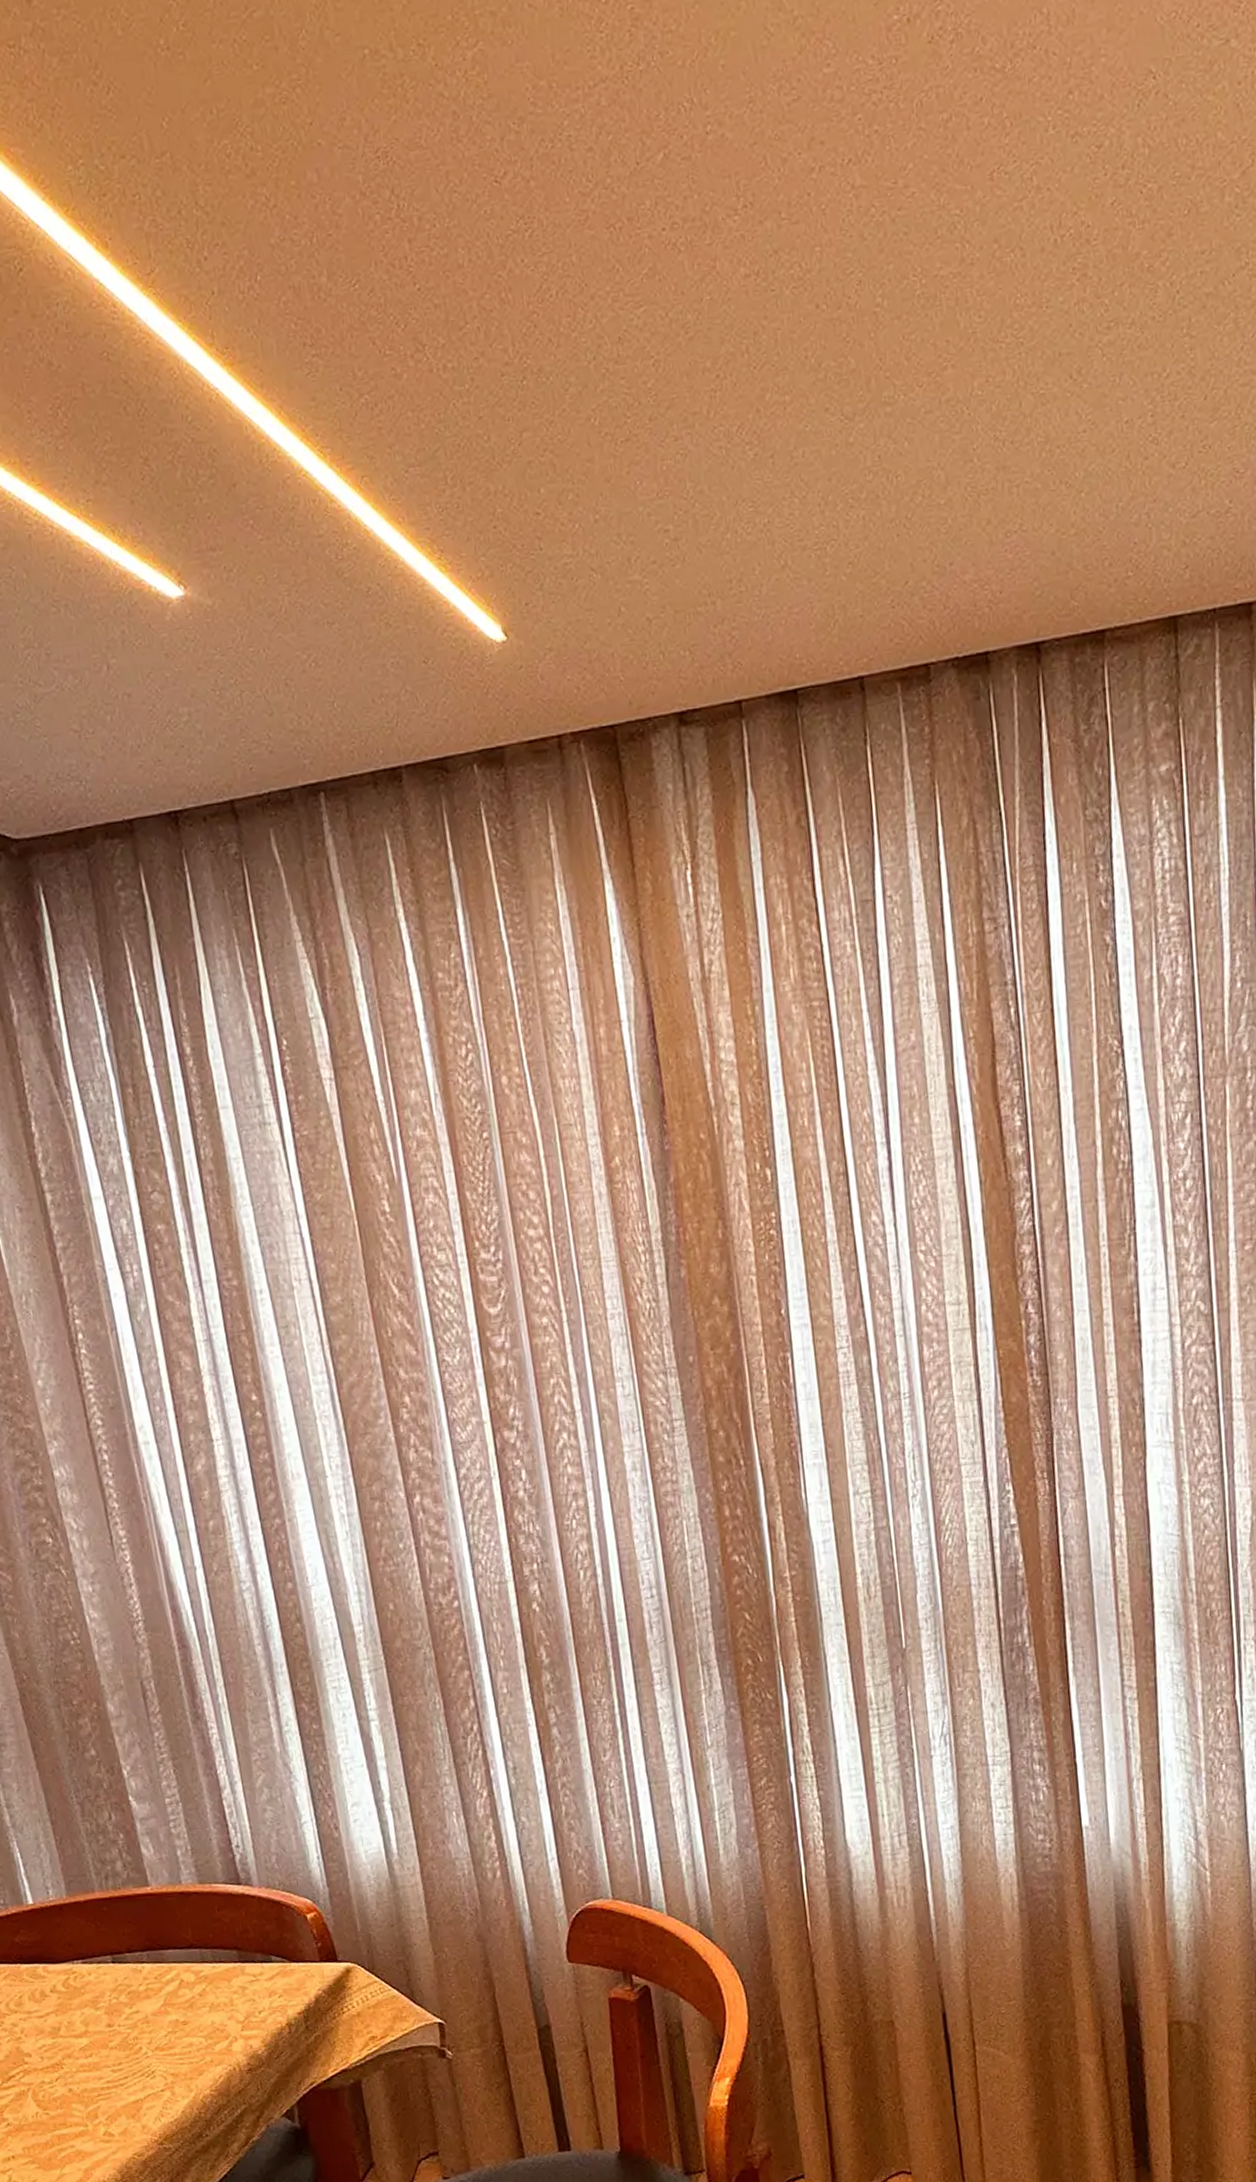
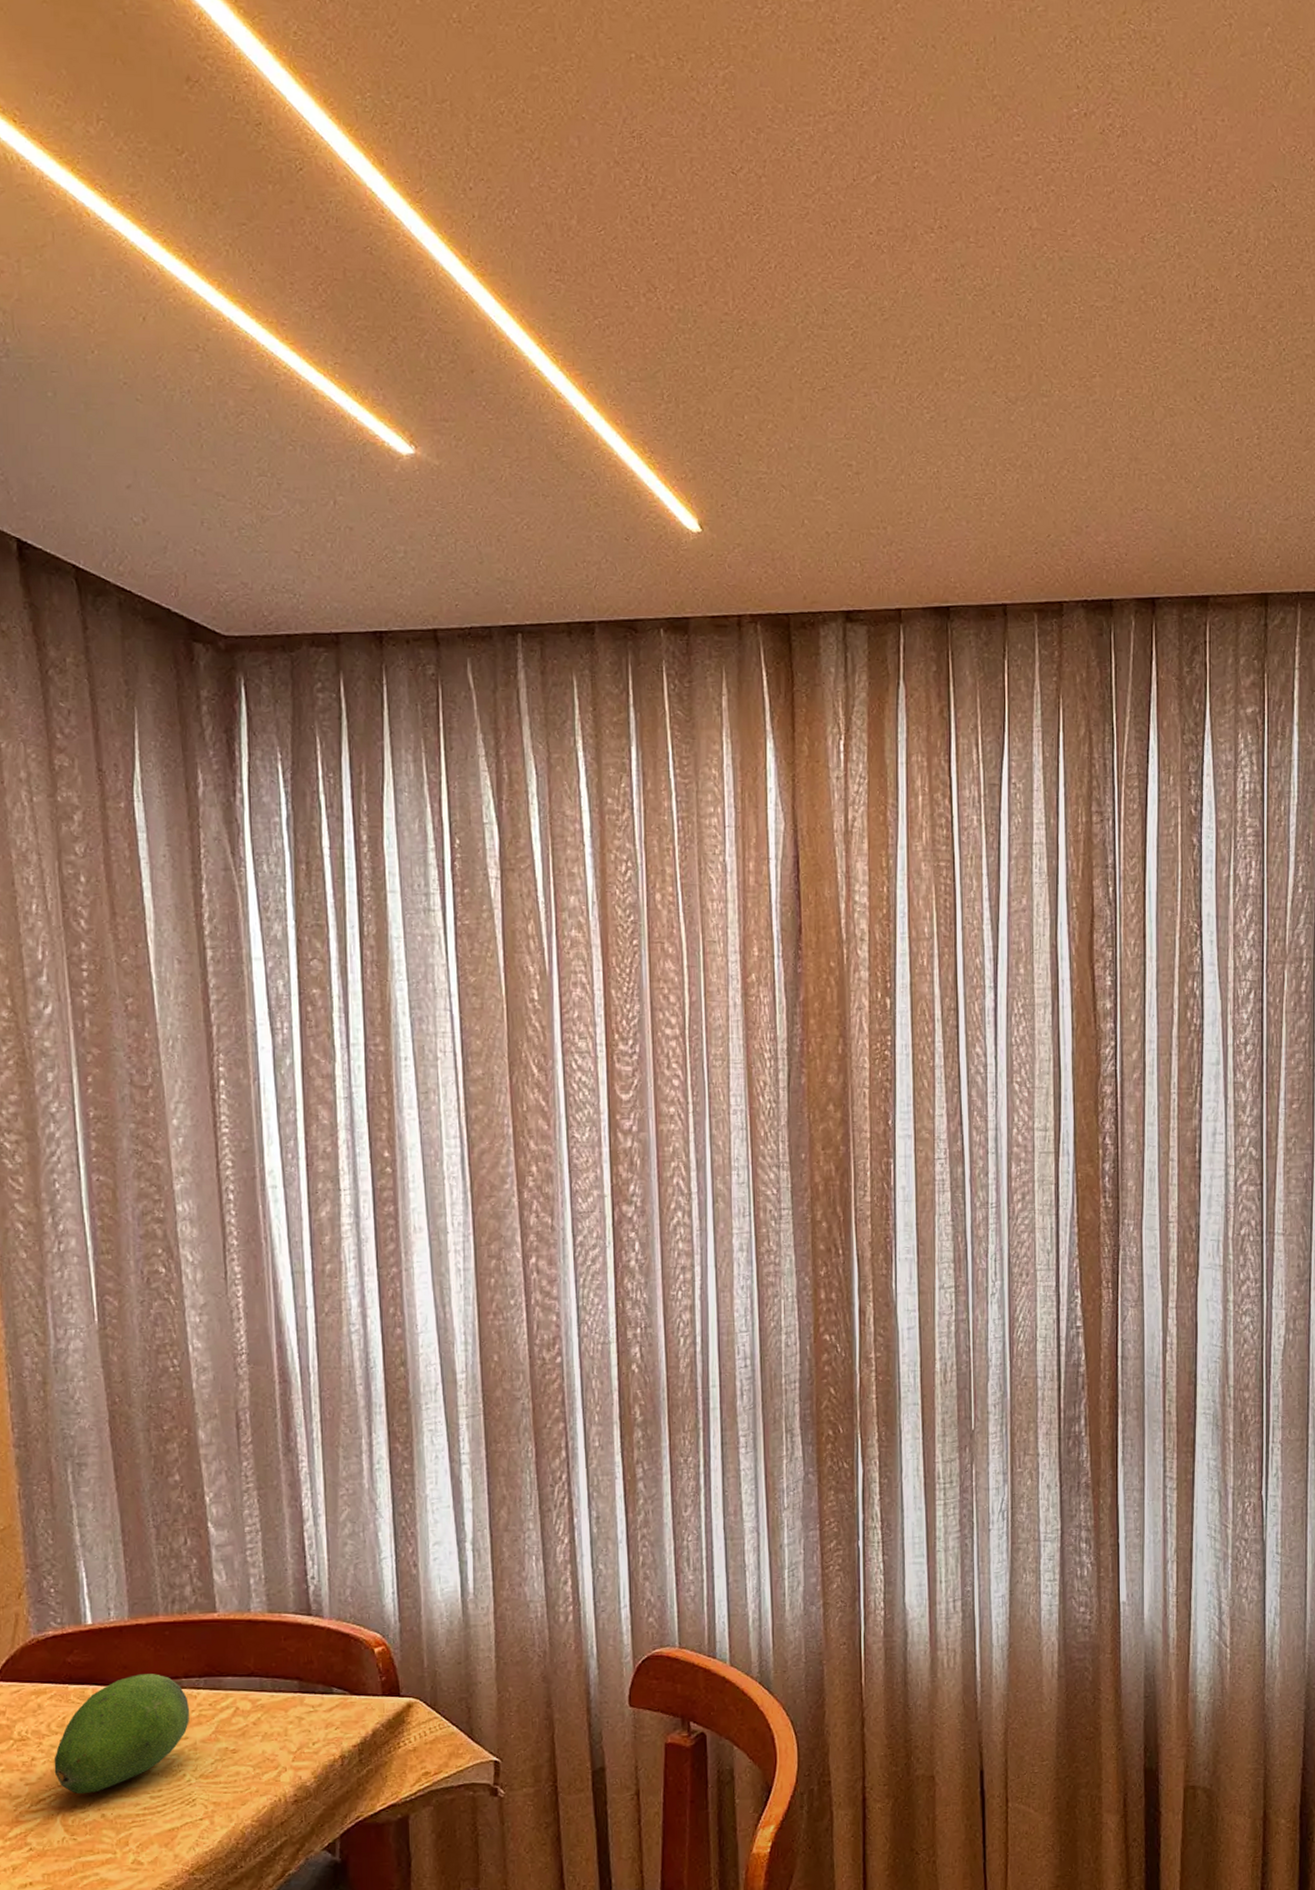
fruit: none [16,1950,139,2071] -> present [54,1674,190,1795]

